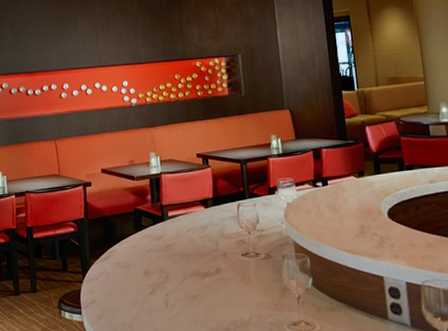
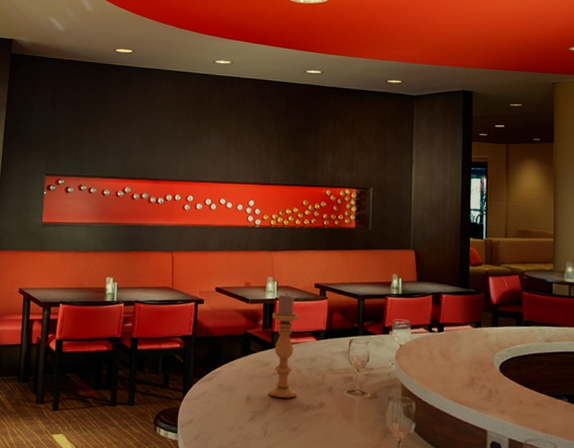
candle holder: none [159,166,193,269] -> present [268,292,299,398]

